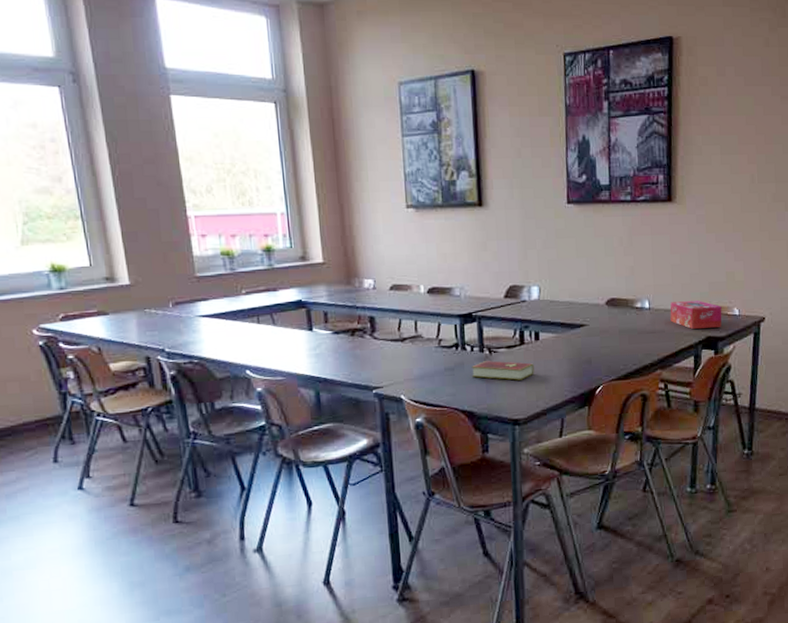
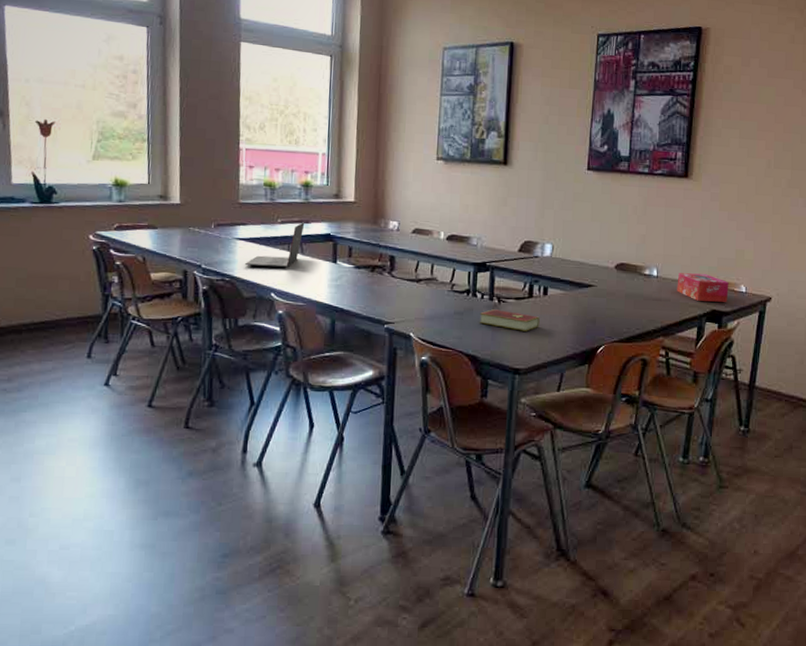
laptop: none [212,290,272,344] -> present [244,222,305,268]

